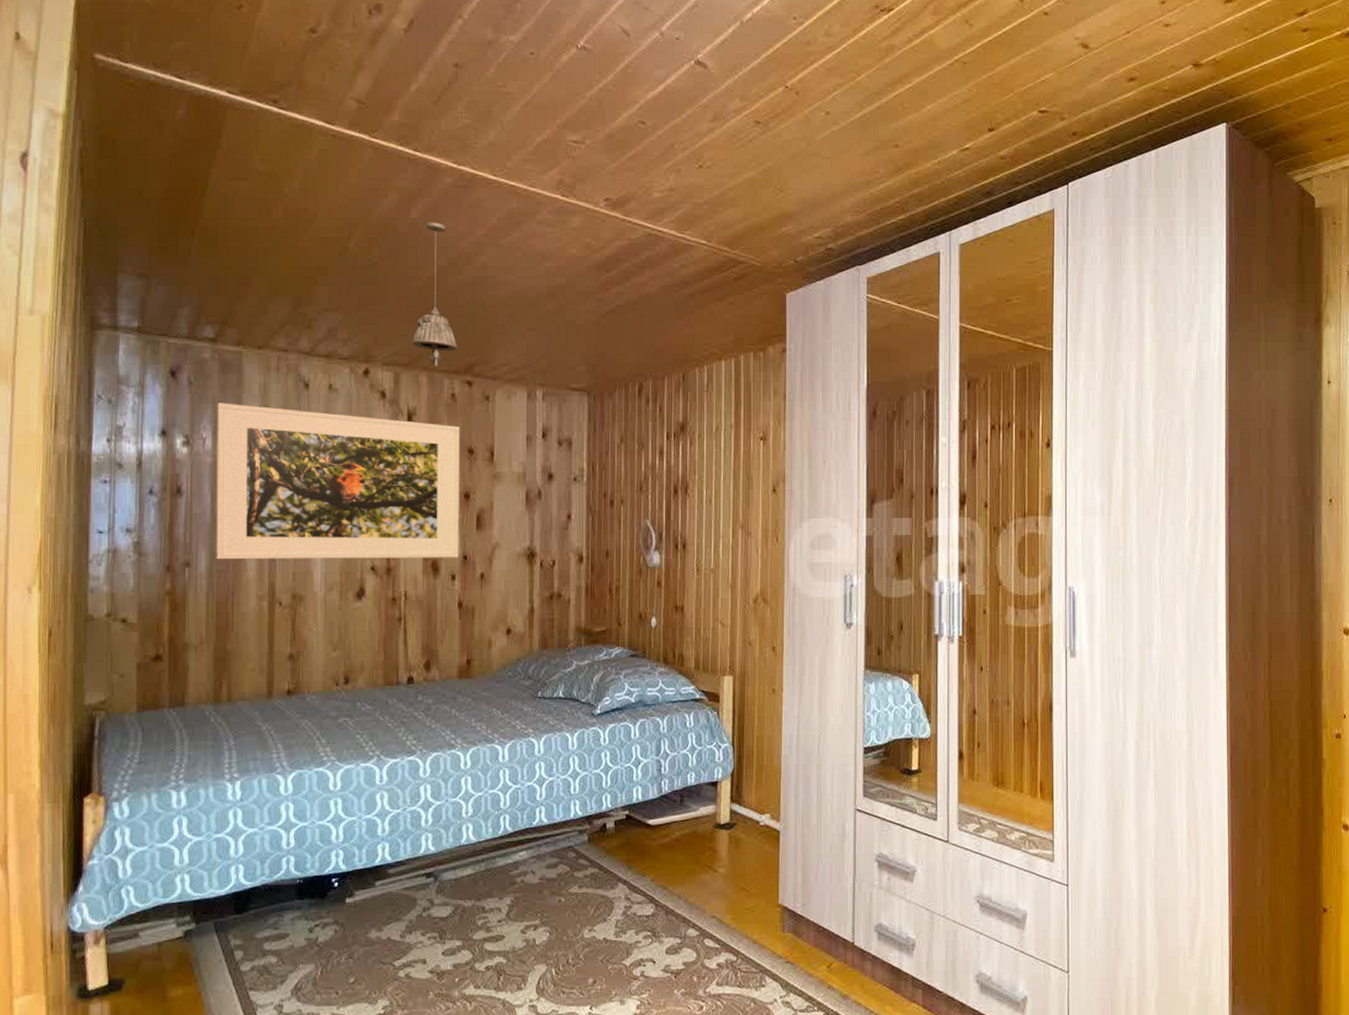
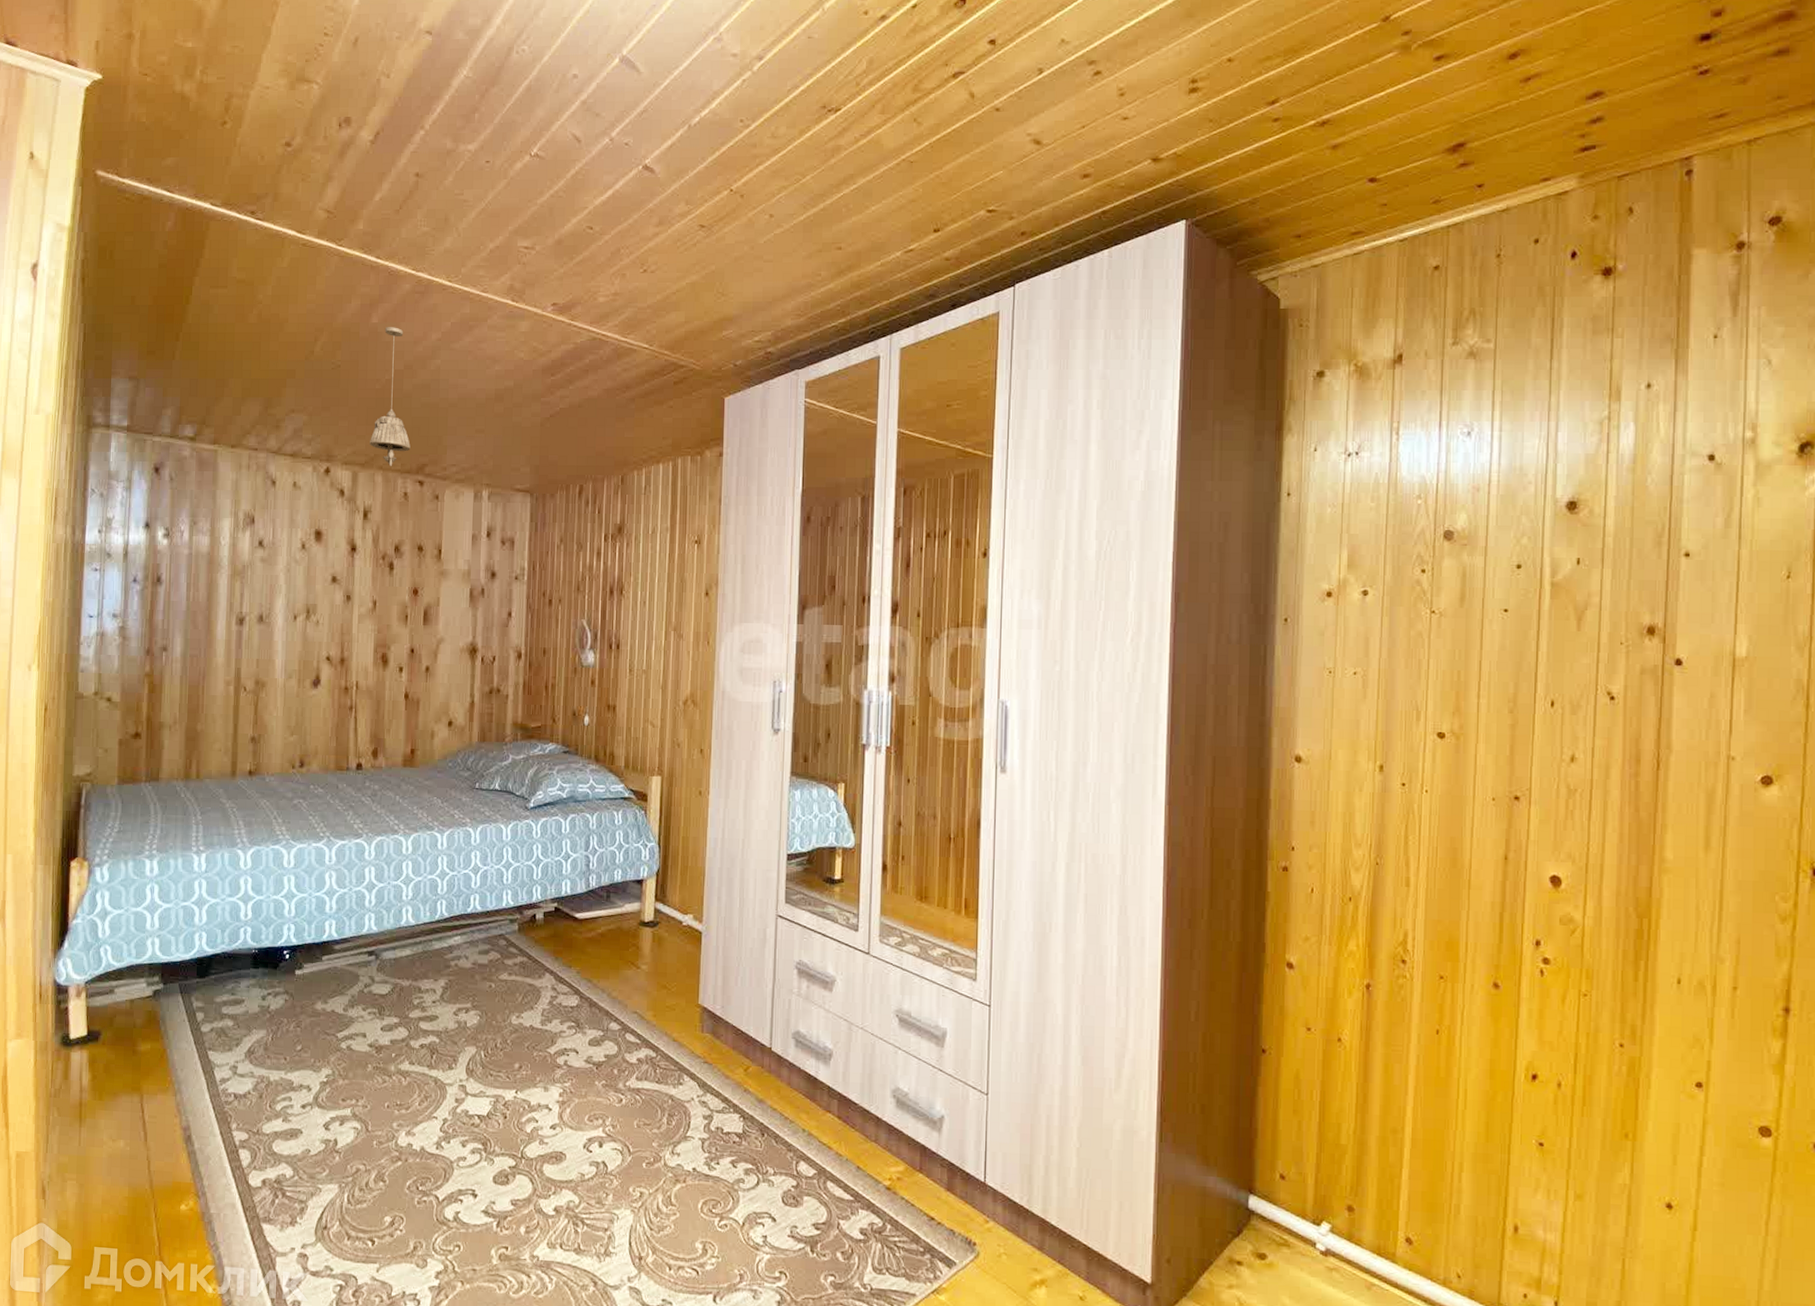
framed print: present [216,403,459,560] -> none [190,498,410,651]

